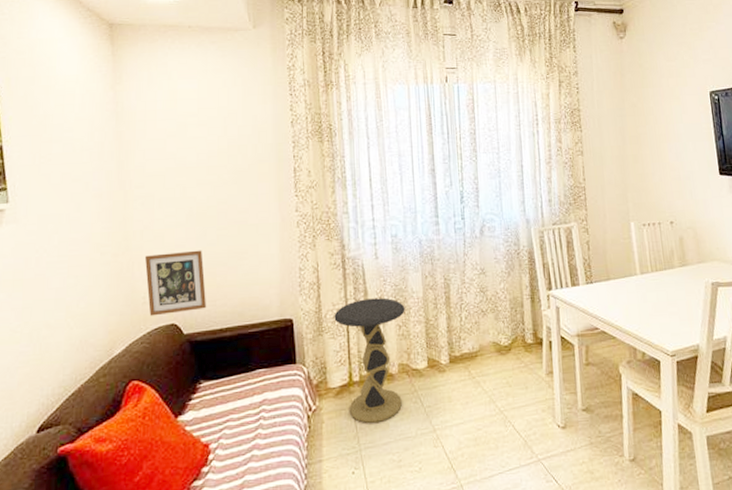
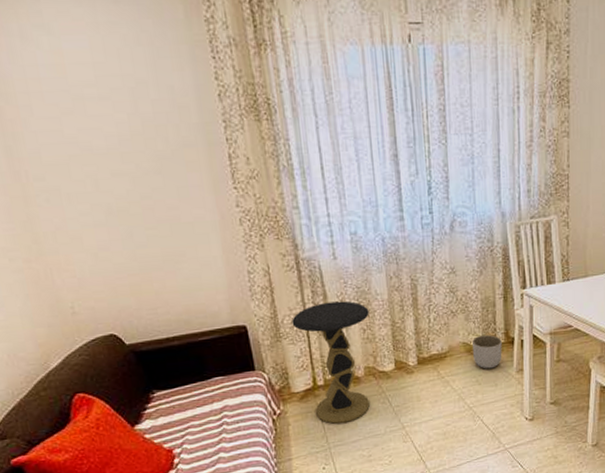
picture frame: present [145,250,207,316] -> none [64,253,148,327]
planter: none [501,335,532,370] -> present [471,335,502,369]

